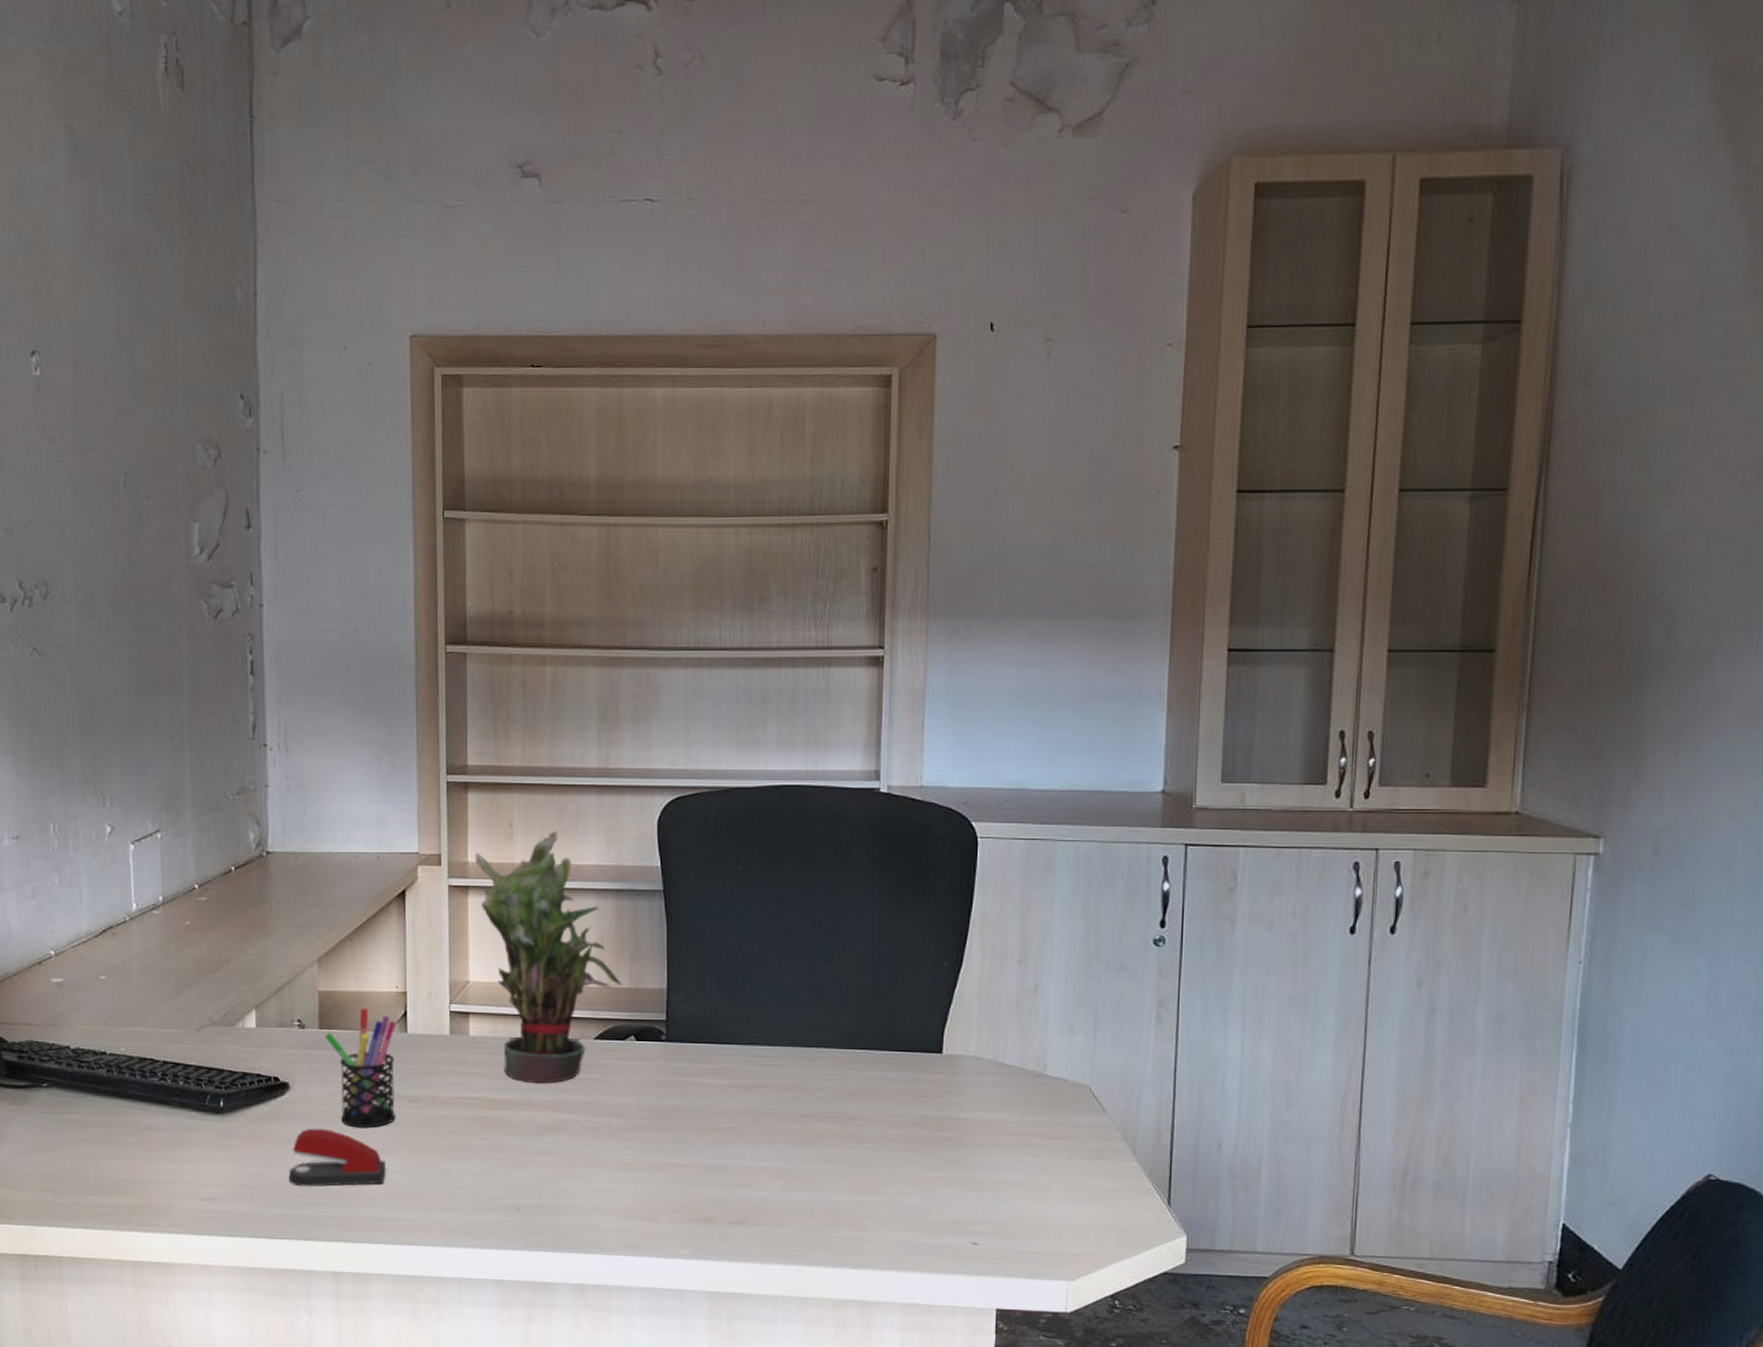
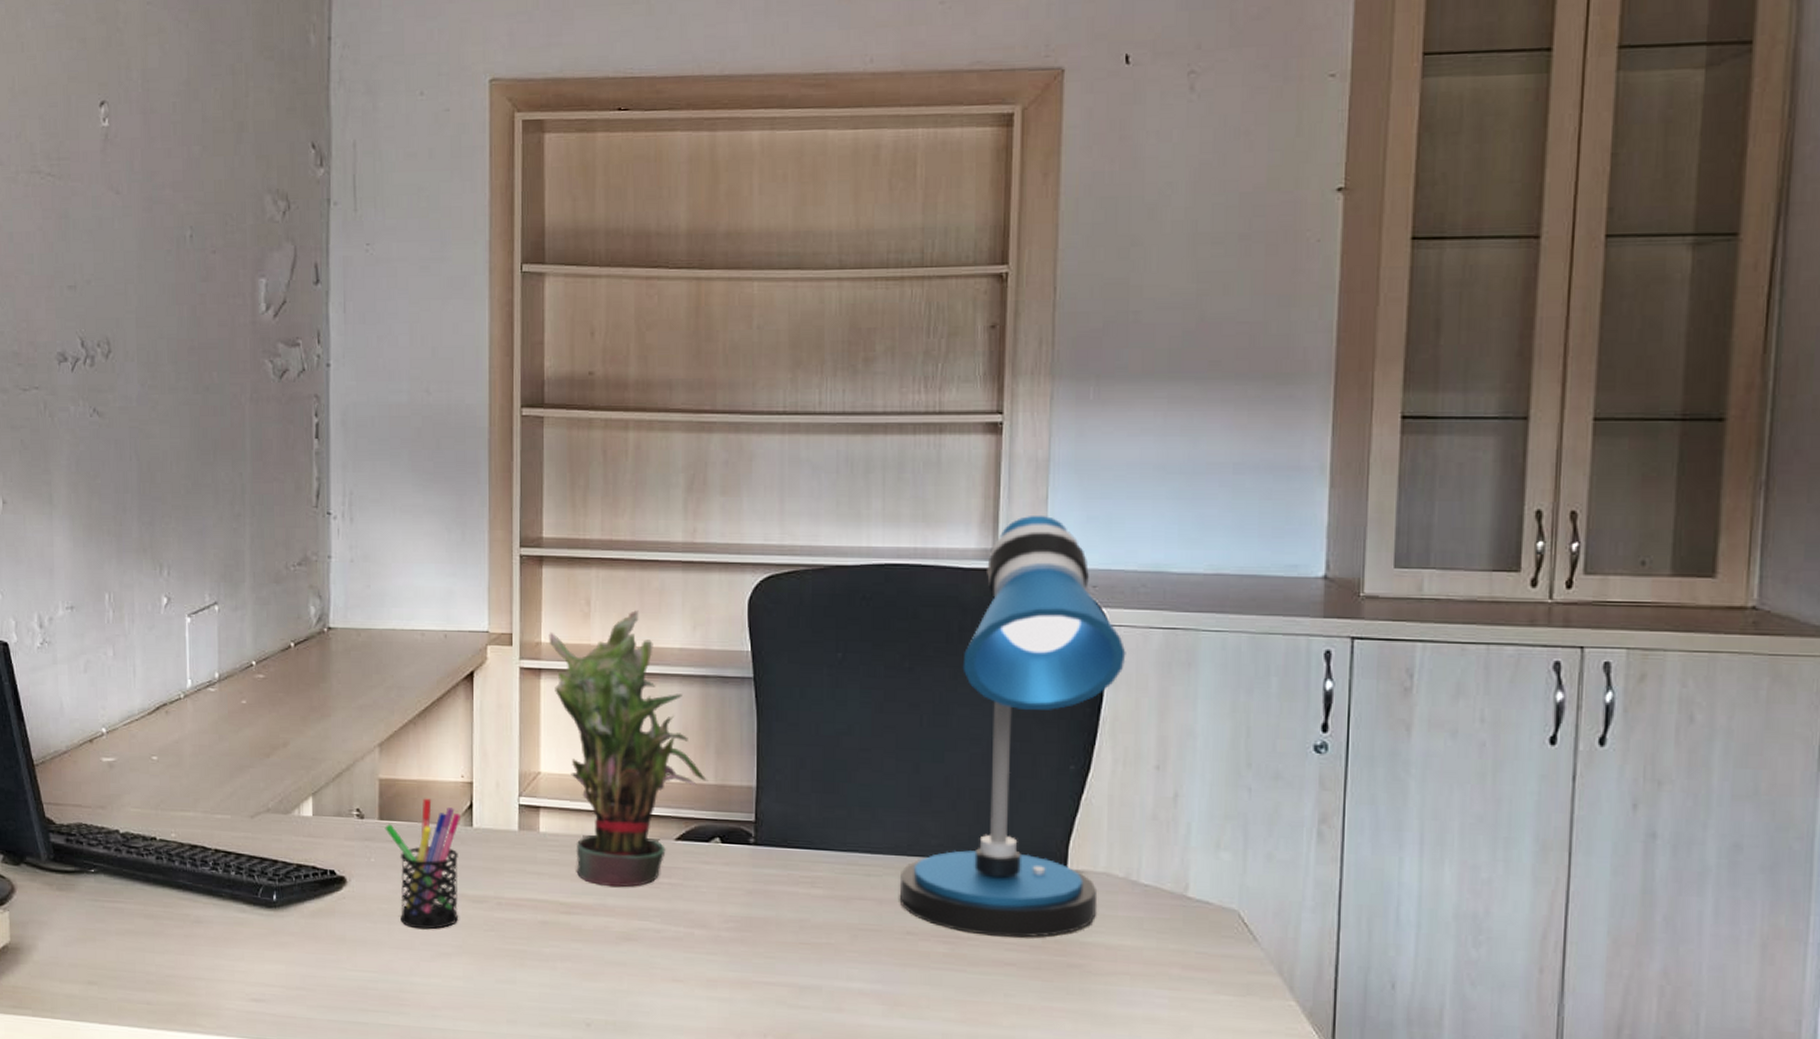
stapler: present [288,1128,386,1187] -> none [343,927,447,992]
desk lamp: none [797,740,993,1116] -> present [900,516,1126,938]

